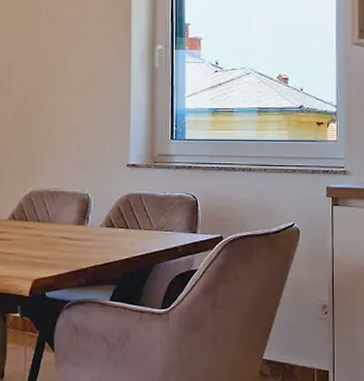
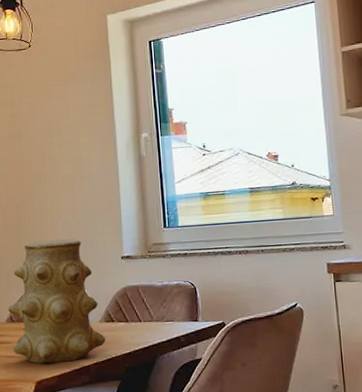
vase: none [11,143,105,264] -> present [8,238,106,364]

